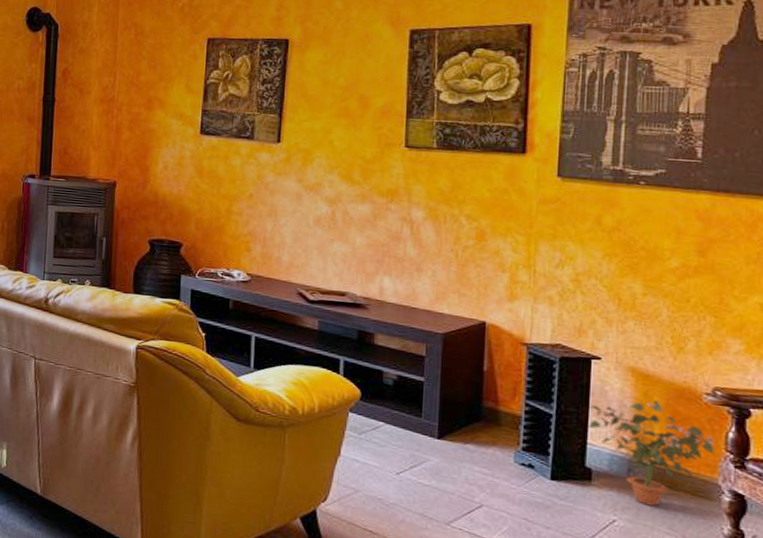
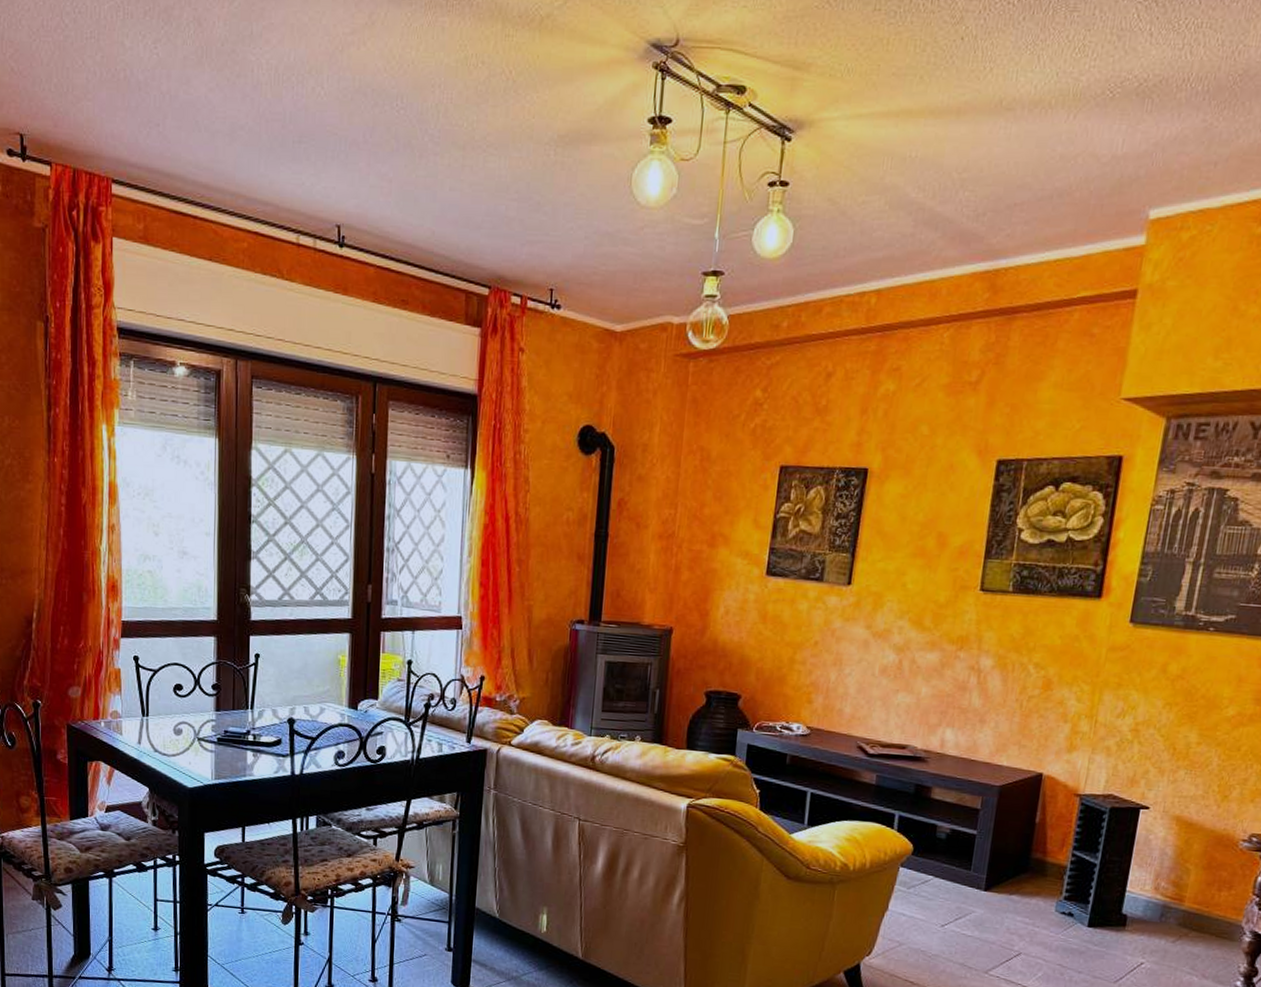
potted plant: present [588,400,717,506] -> none [1129,847,1246,949]

